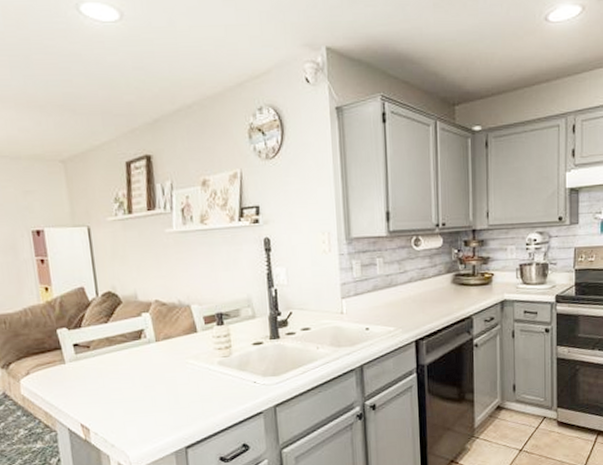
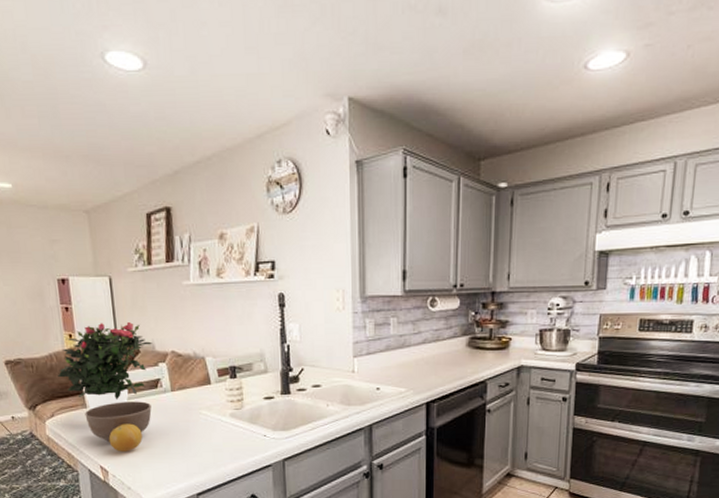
potted flower: none [33,271,135,365] -> present [58,321,152,410]
bowl: none [63,353,136,399] -> present [85,401,152,443]
fruit: none [89,377,126,408] -> present [108,423,143,452]

